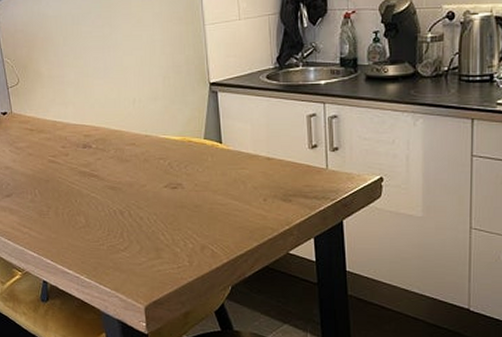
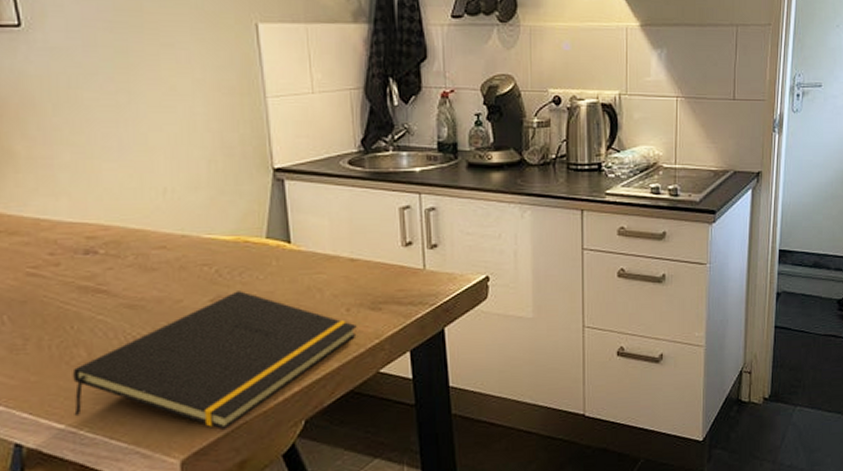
notepad: none [76,180,271,286] -> present [72,291,357,430]

